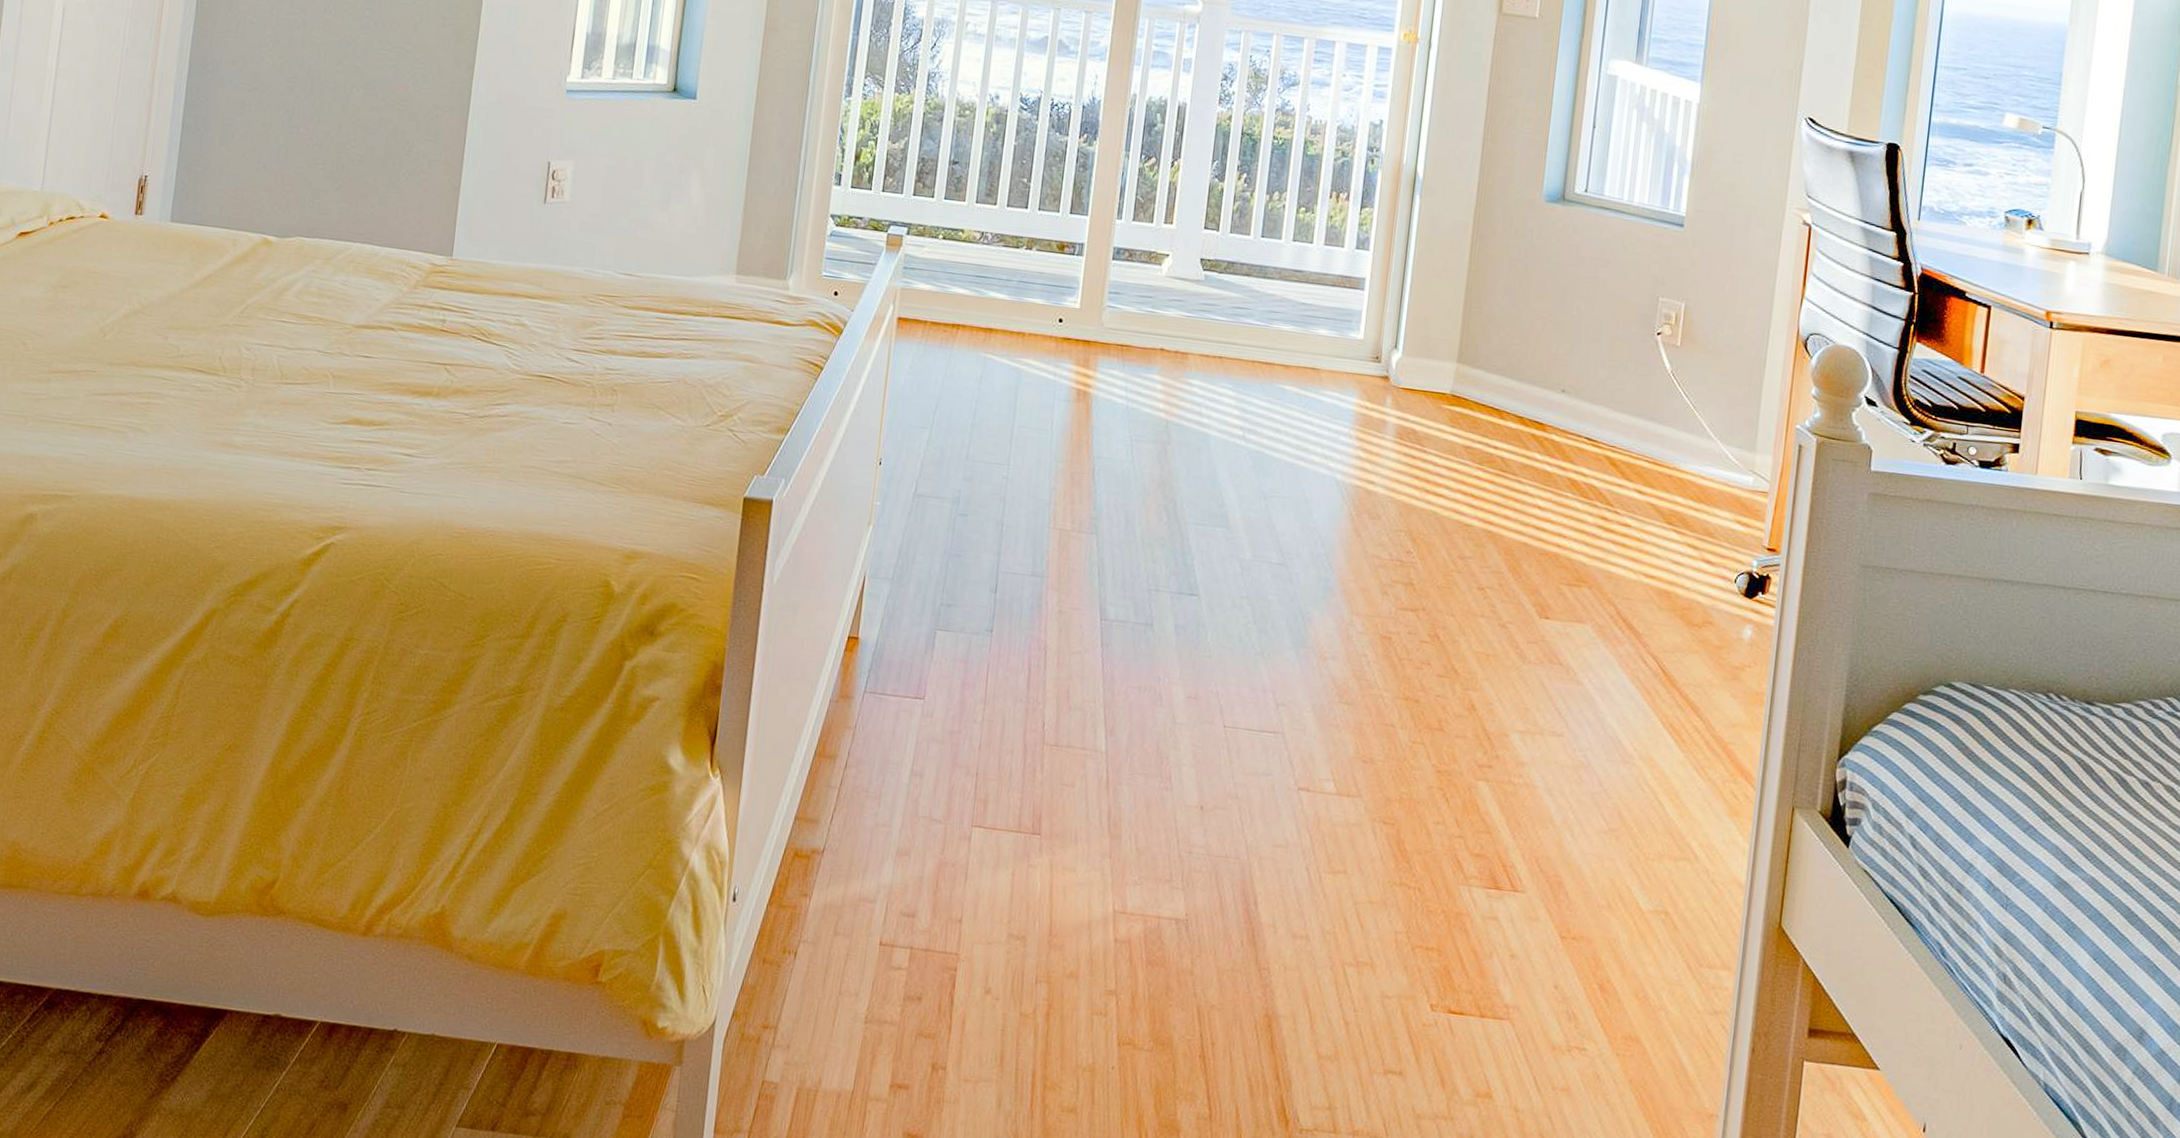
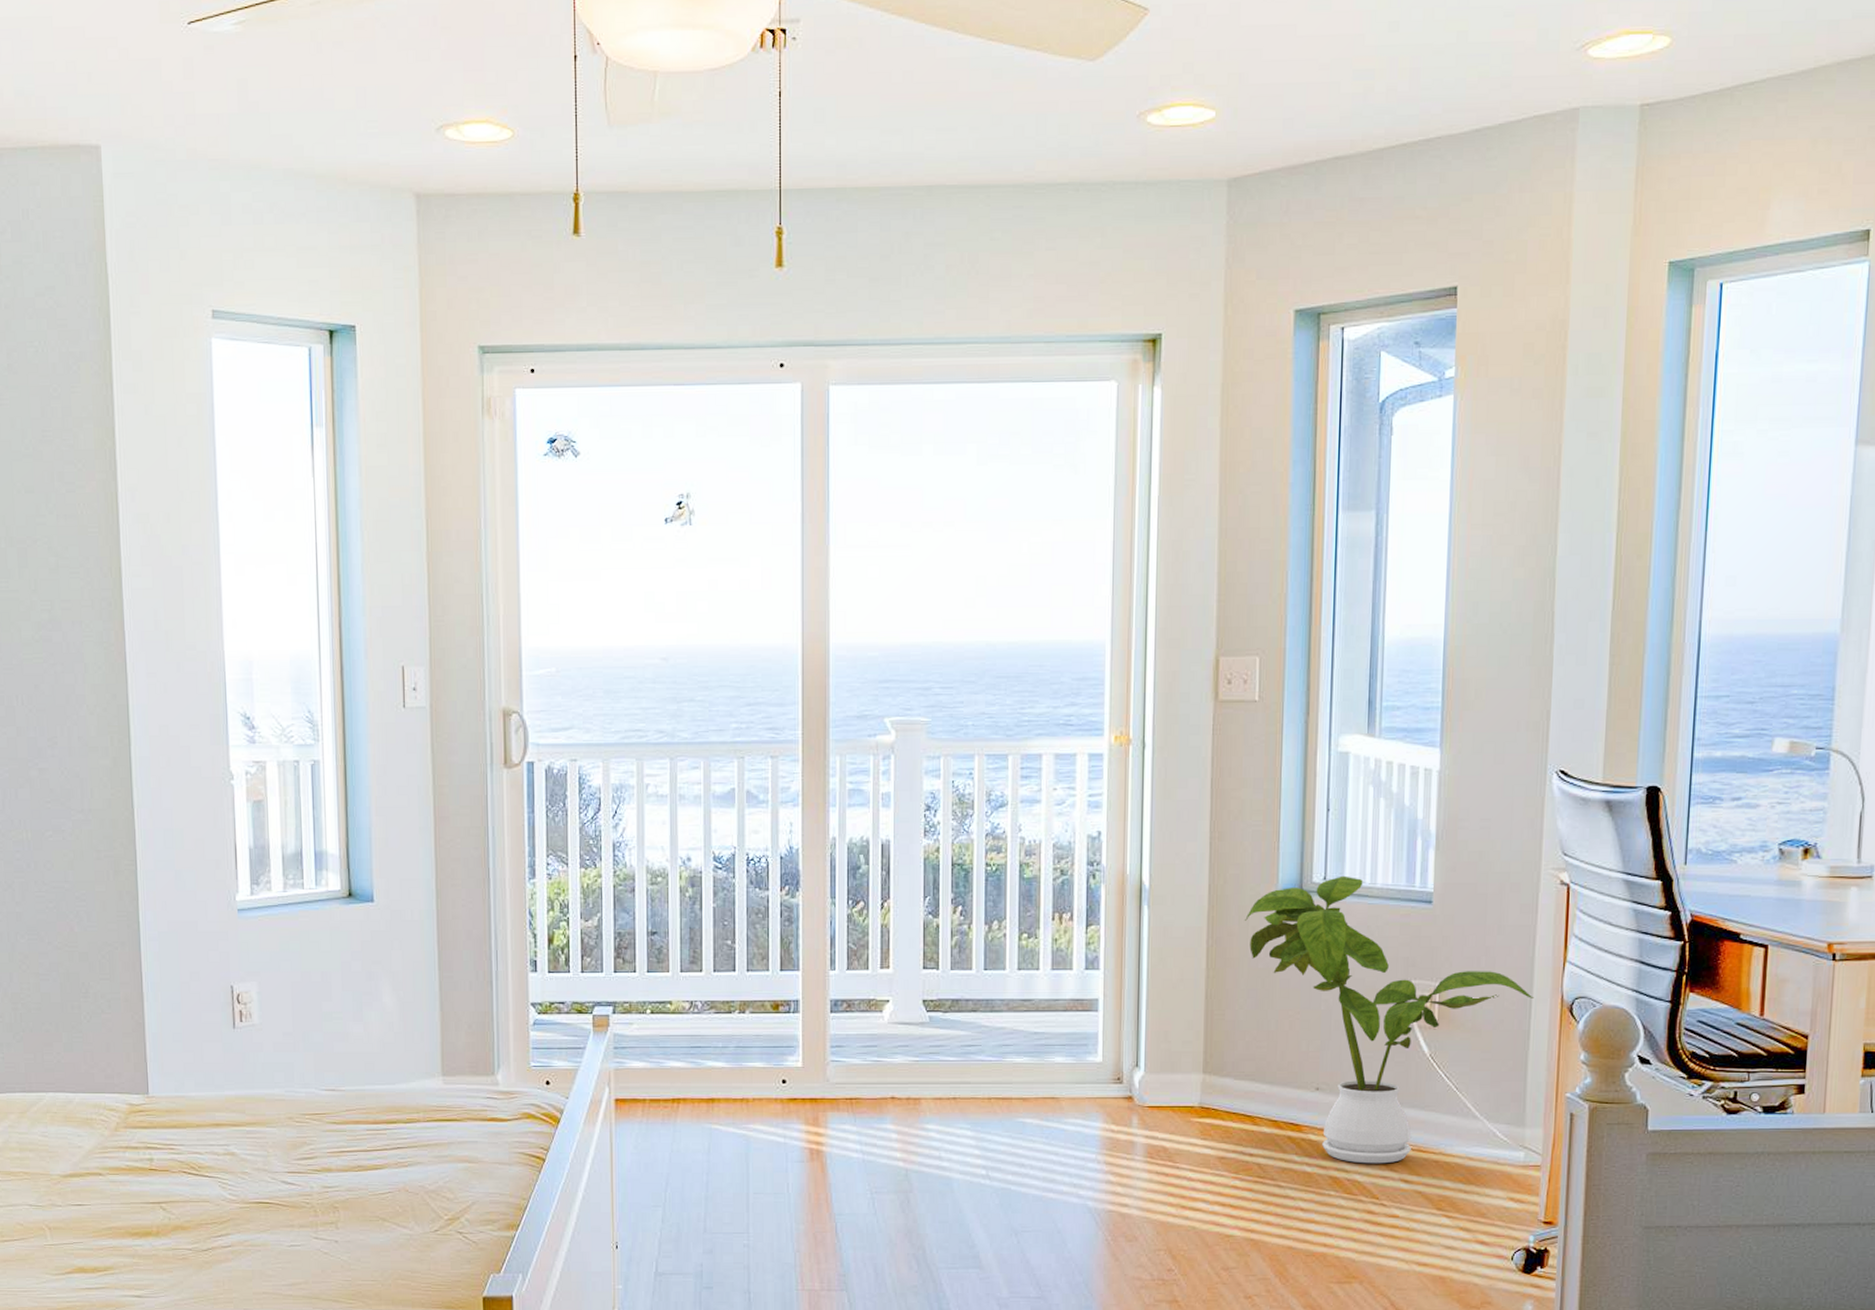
house plant: none [1509,190,1773,472] -> present [1245,875,1535,1164]

